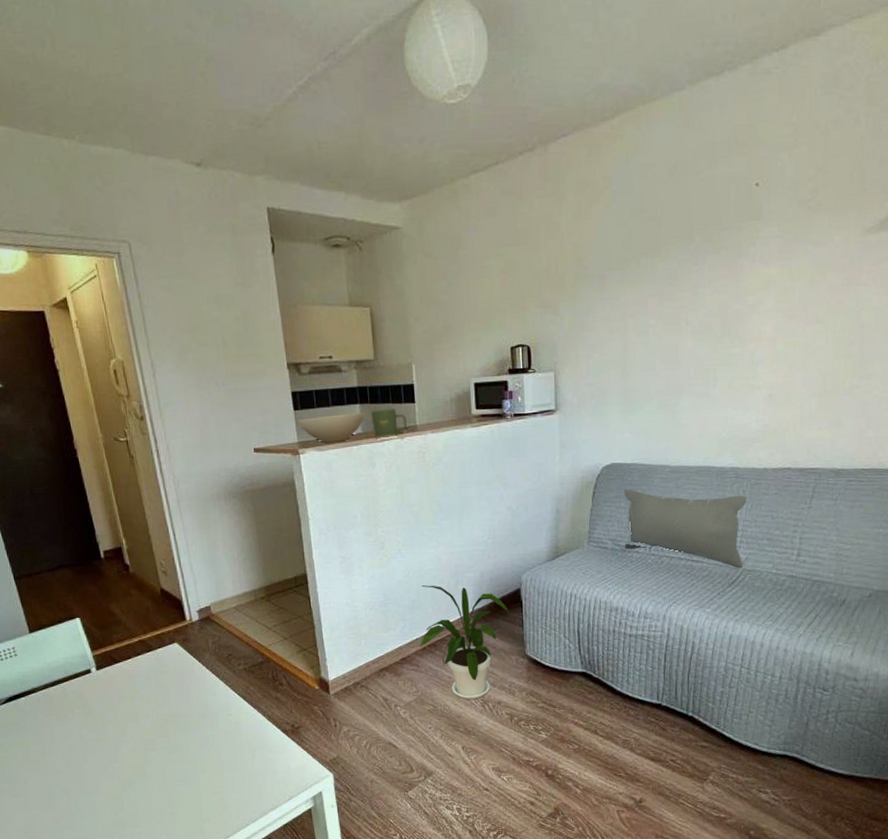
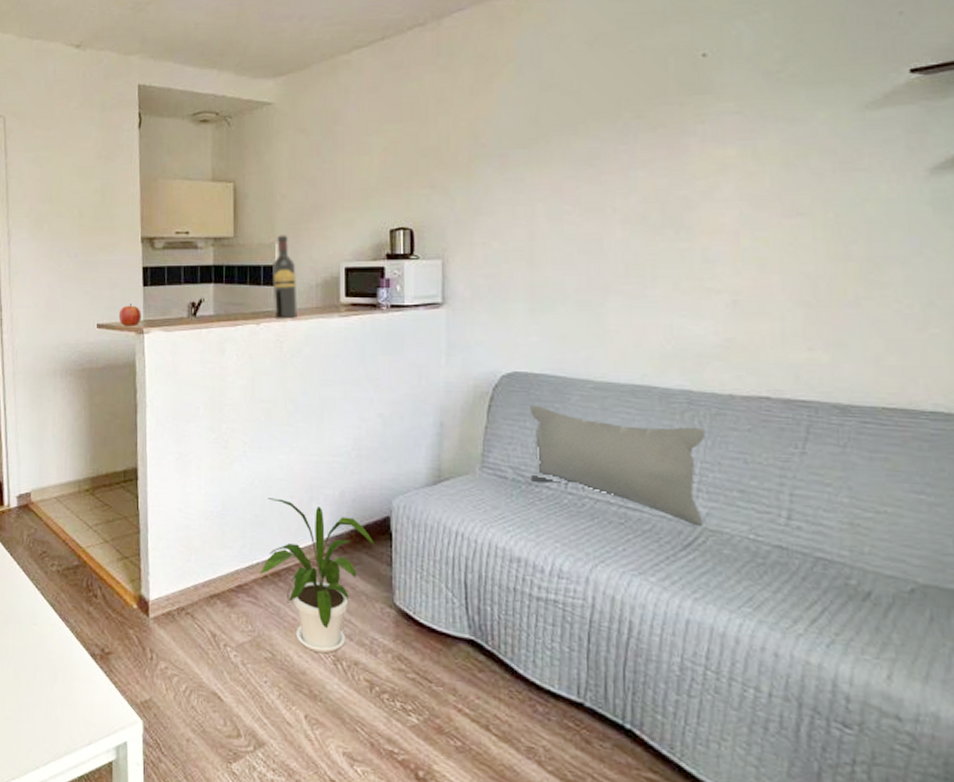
fruit: none [273,427,296,450] -> present [118,304,141,327]
bowl: present [297,413,366,443] -> none [146,293,219,324]
mug: present [370,407,407,439] -> none [225,289,264,323]
wine bottle: none [411,355,436,433] -> present [272,235,298,319]

